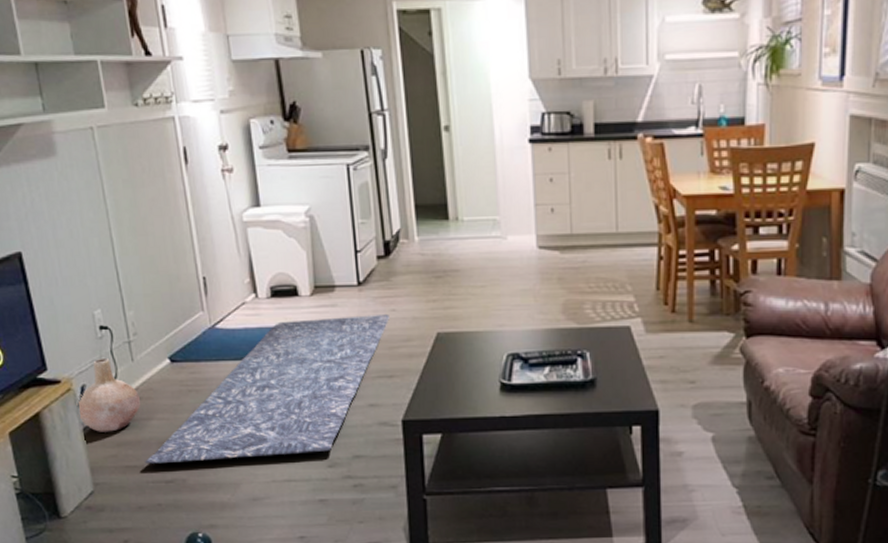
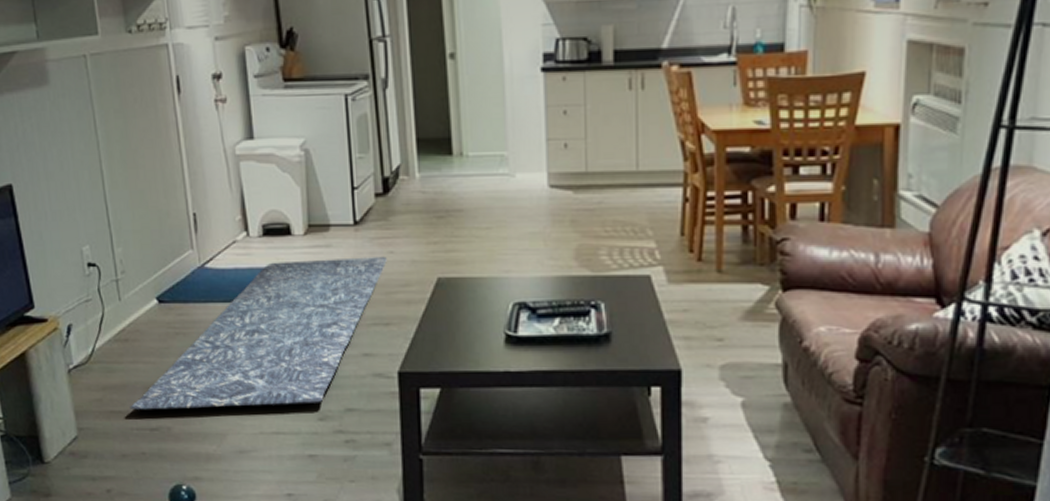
vase: present [76,359,140,432] -> none [62,297,127,375]

